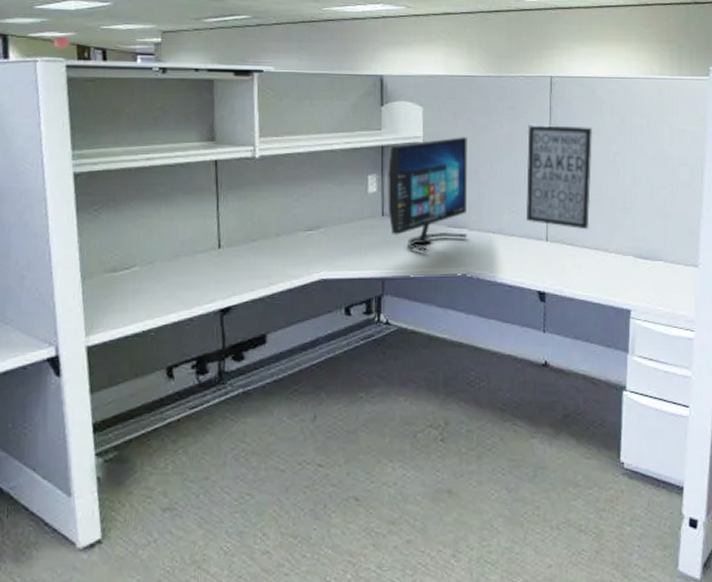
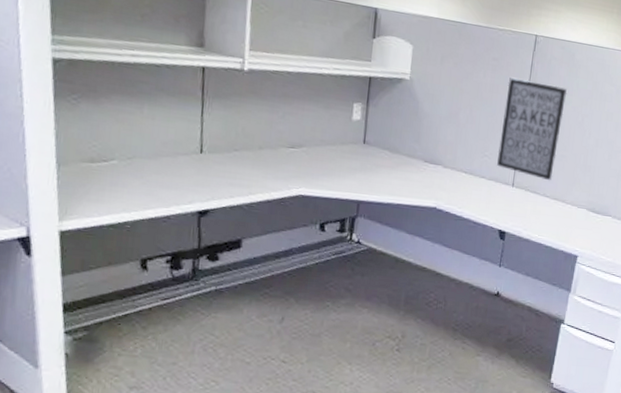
computer monitor: present [387,137,468,253] -> none [369,77,452,183]

